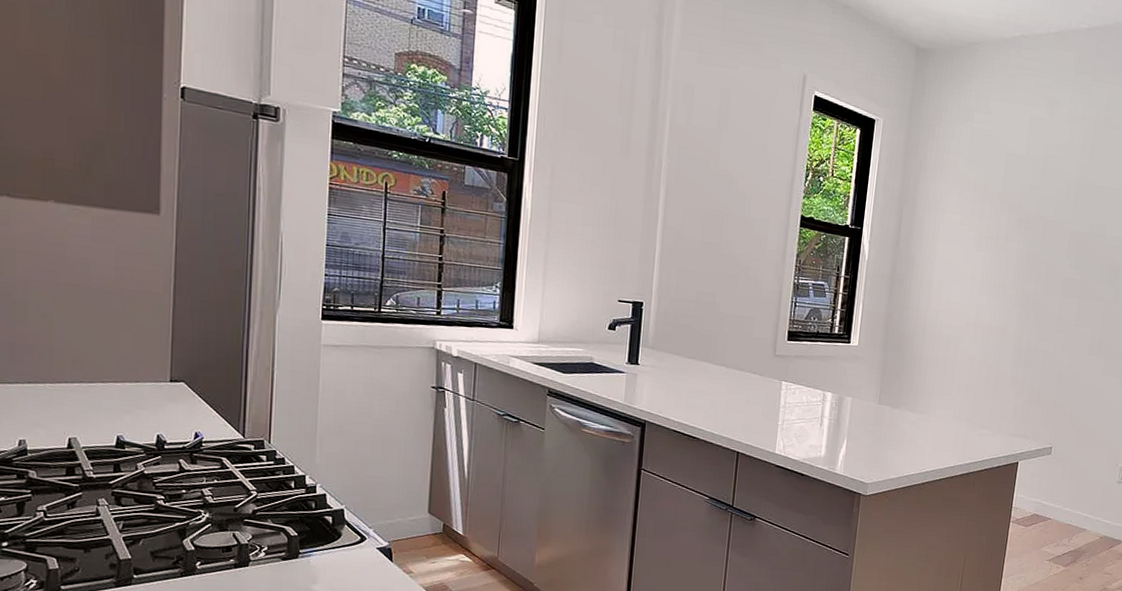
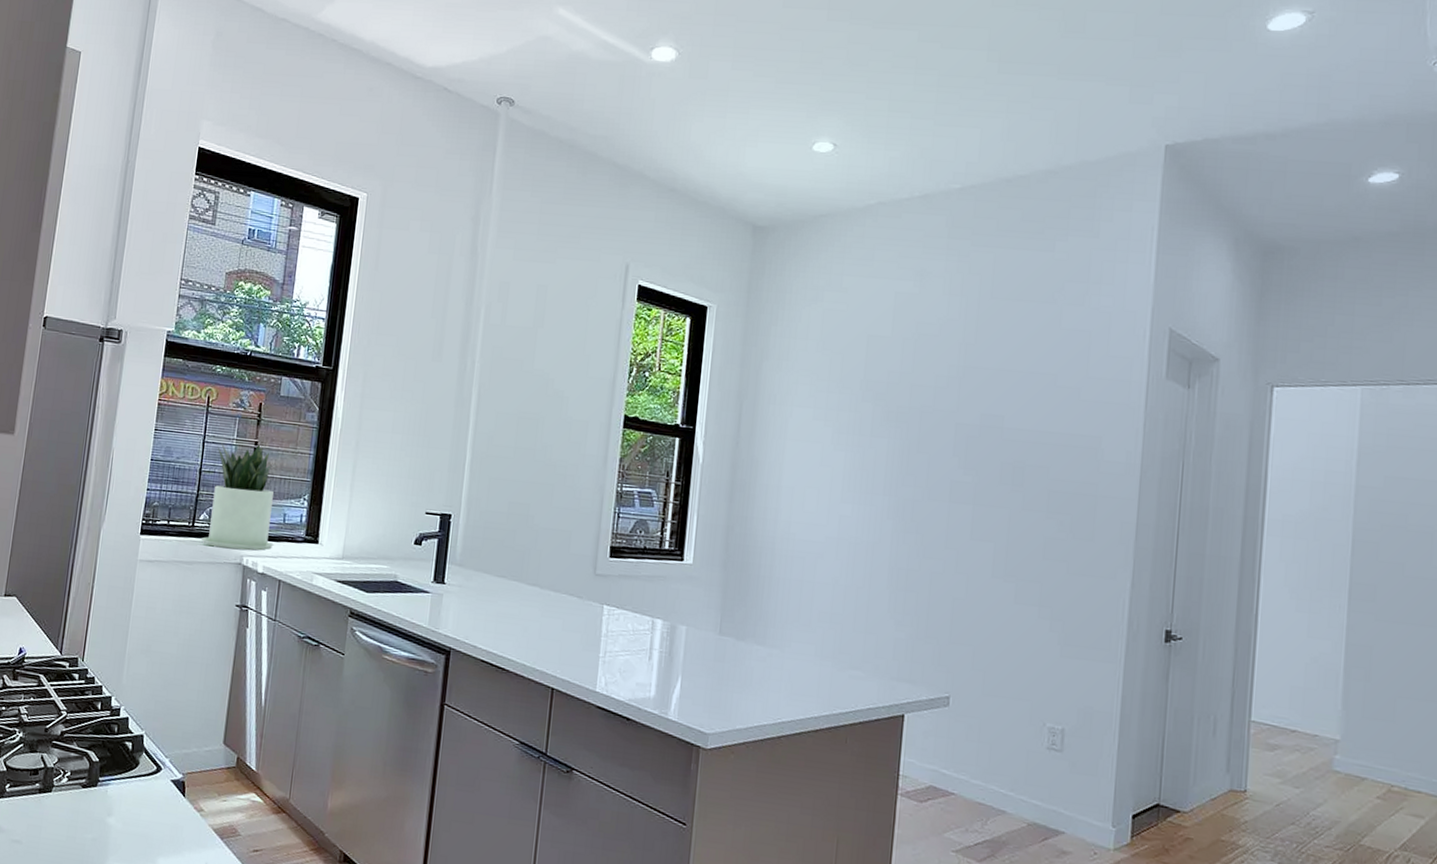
planter: none [390,230,467,336] -> present [202,443,274,552]

